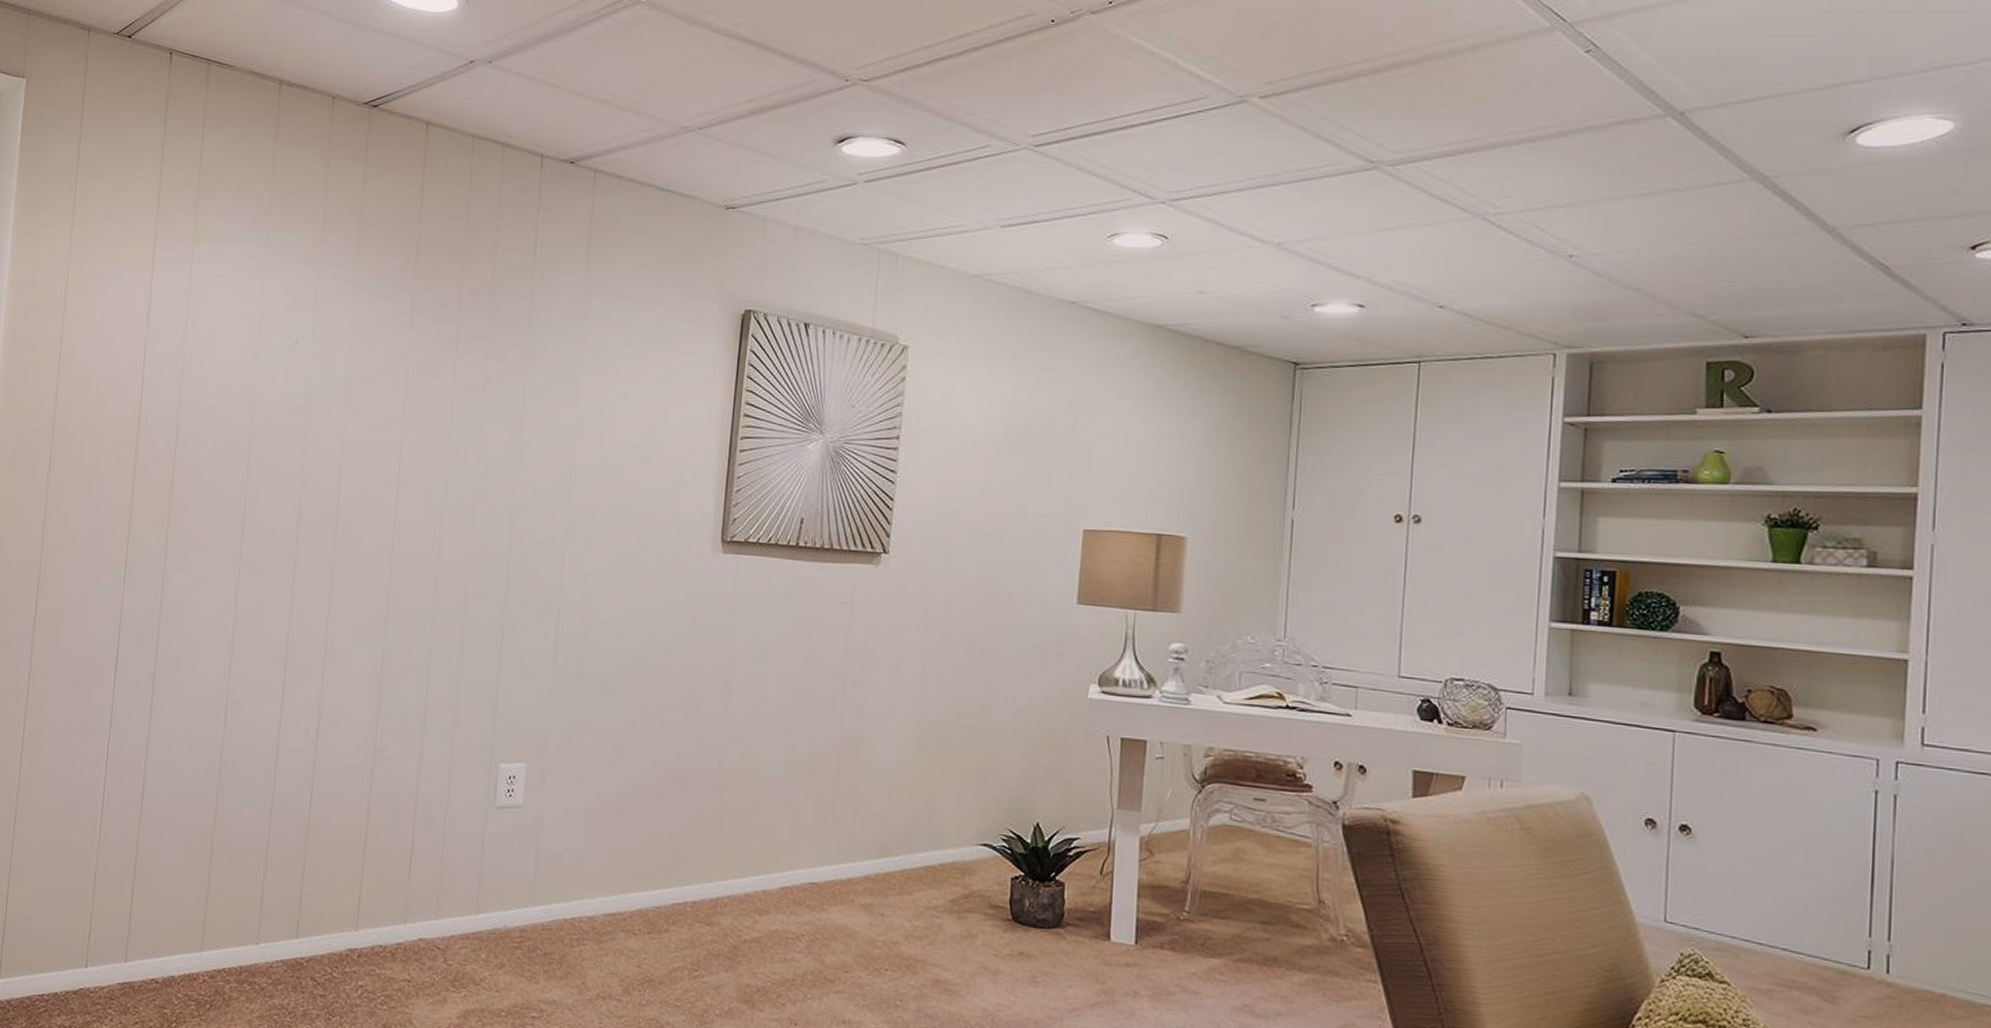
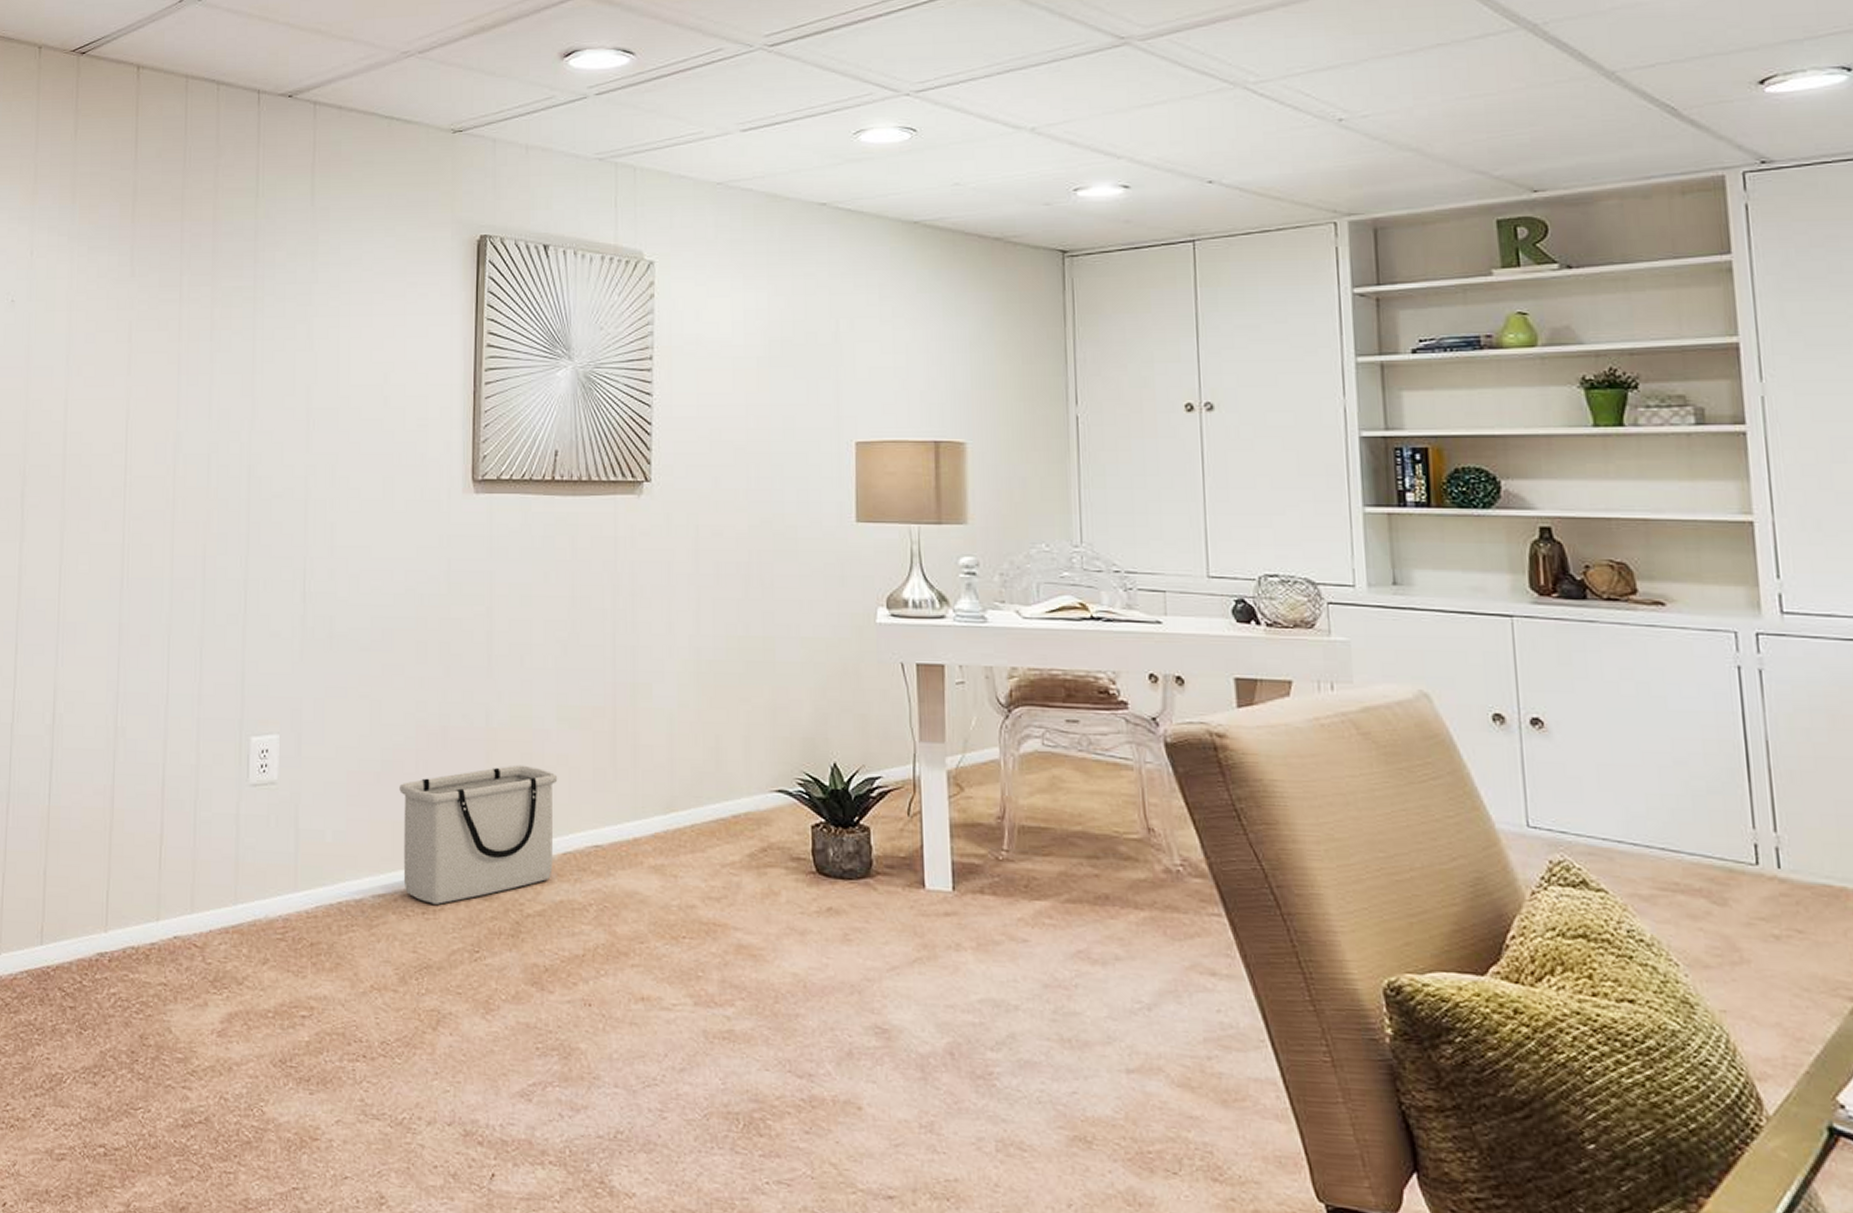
storage bin: none [633,805,782,926] -> present [399,764,558,905]

